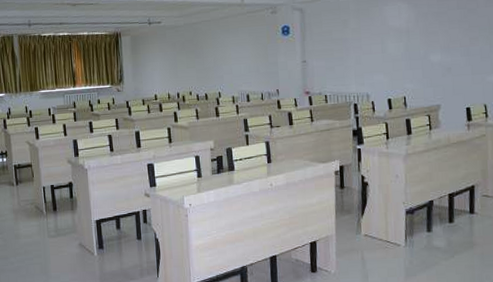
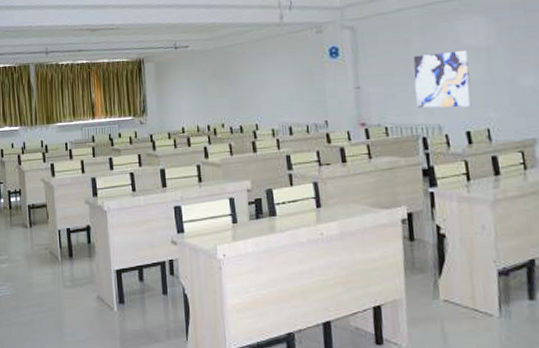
wall art: none [349,32,393,79] -> present [413,51,472,108]

